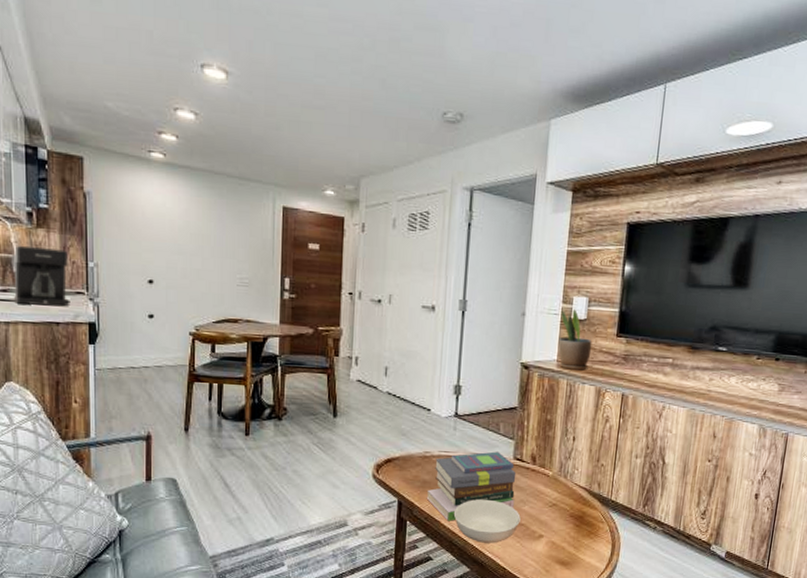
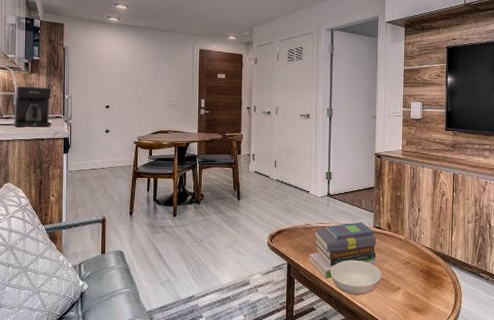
potted plant: present [558,309,593,371] -> none [402,112,428,157]

